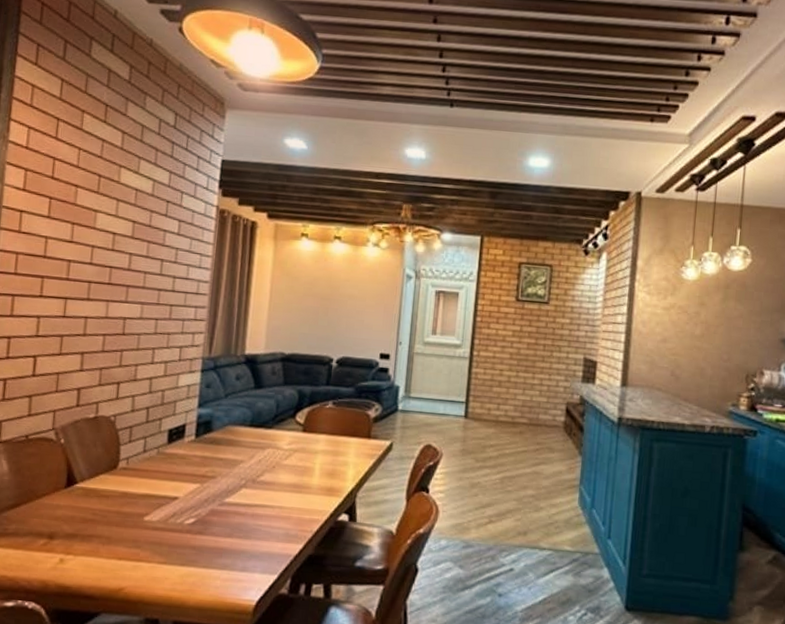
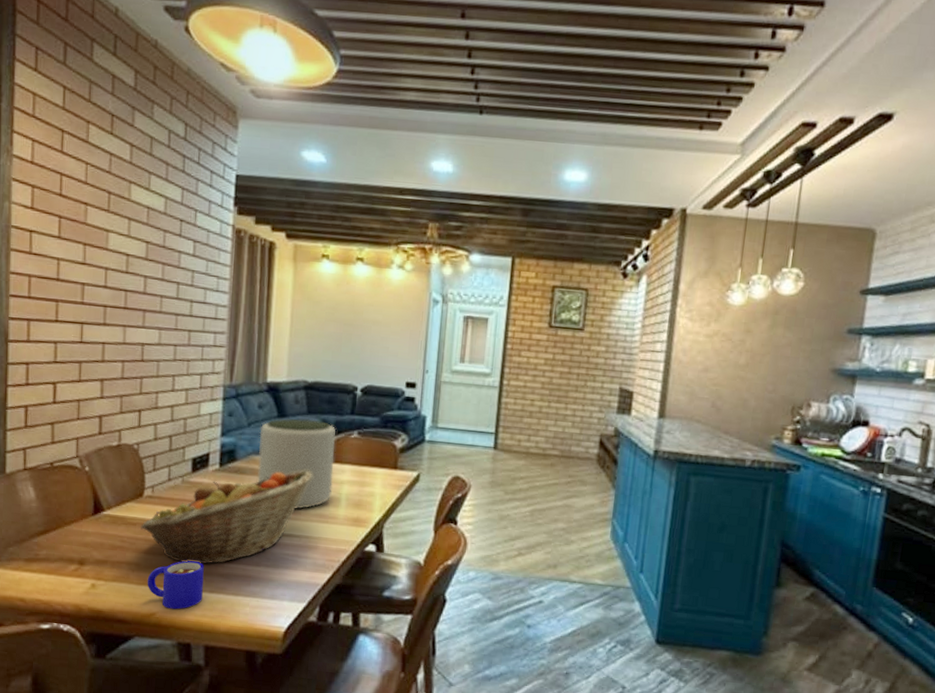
fruit basket: none [113,440,287,536] -> present [141,470,312,564]
mug: none [117,533,176,584] -> present [147,560,204,610]
plant pot: none [232,389,311,480] -> present [257,418,336,510]

